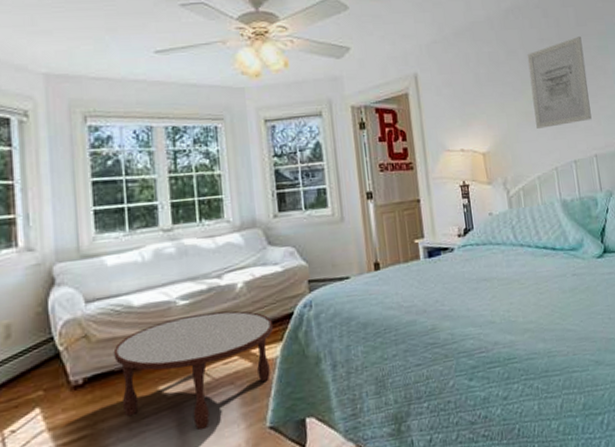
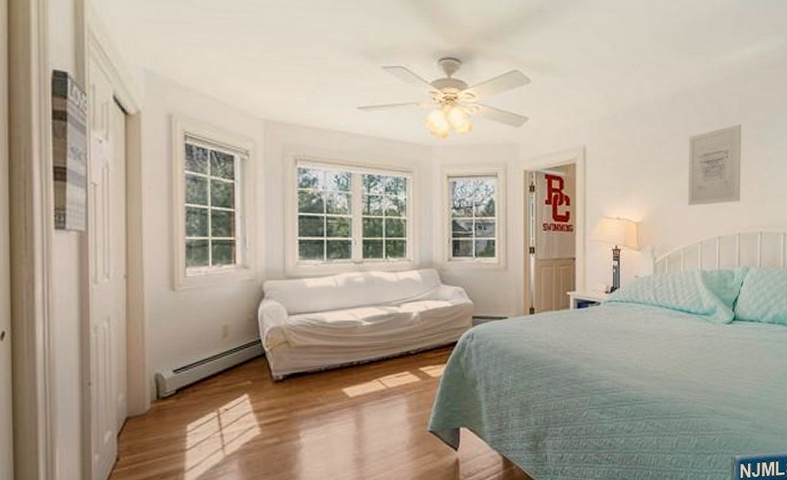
coffee table: present [113,310,273,431] -> none [308,333,439,427]

